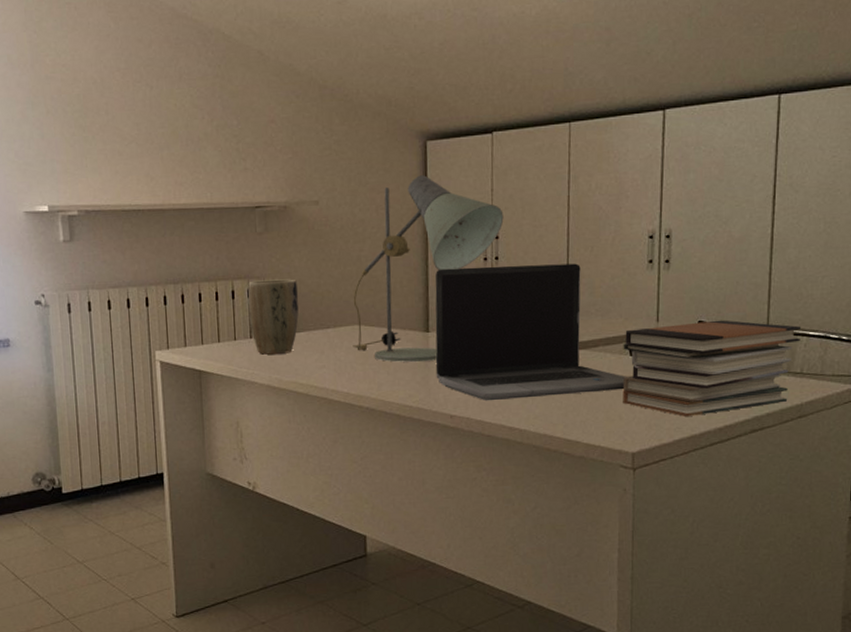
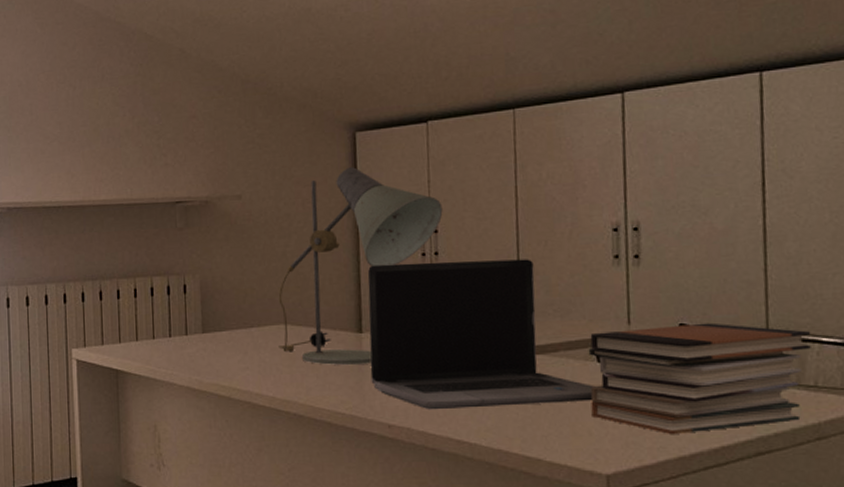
plant pot: present [248,279,299,355] -> none [167,275,220,354]

